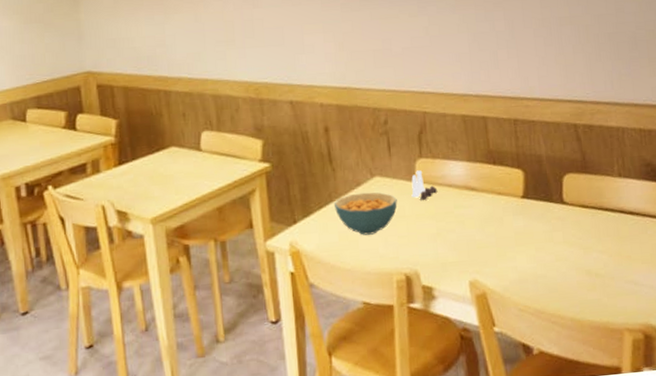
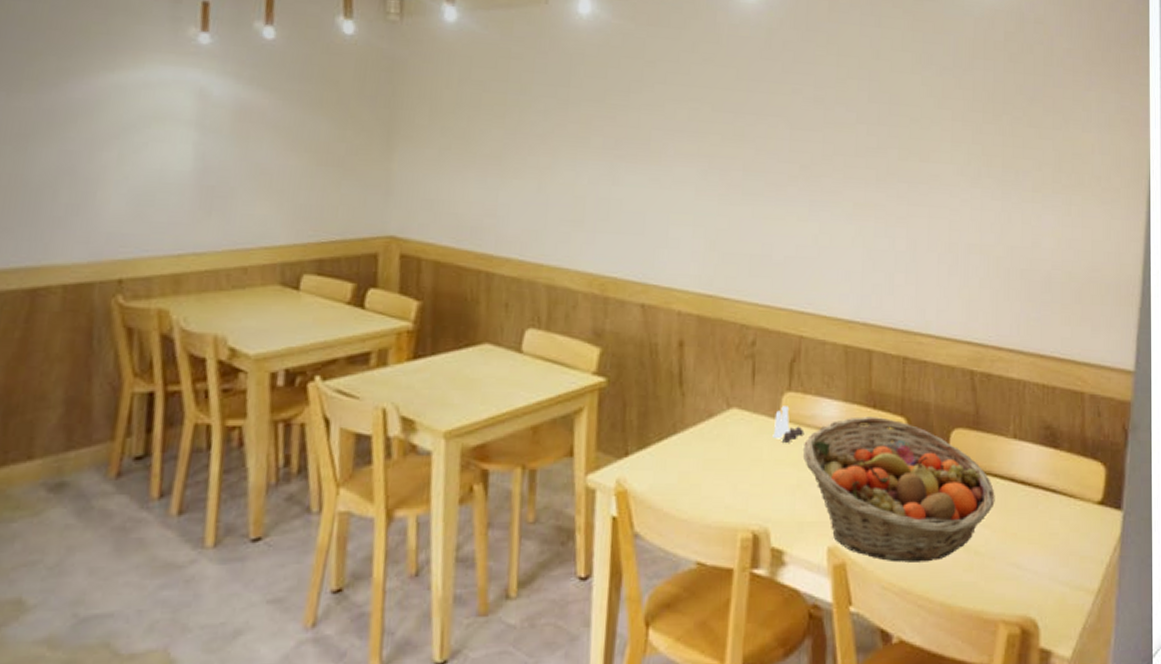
cereal bowl: present [333,192,397,235] -> none [677,426,755,479]
fruit basket: none [438,171,609,289] -> present [802,417,995,563]

